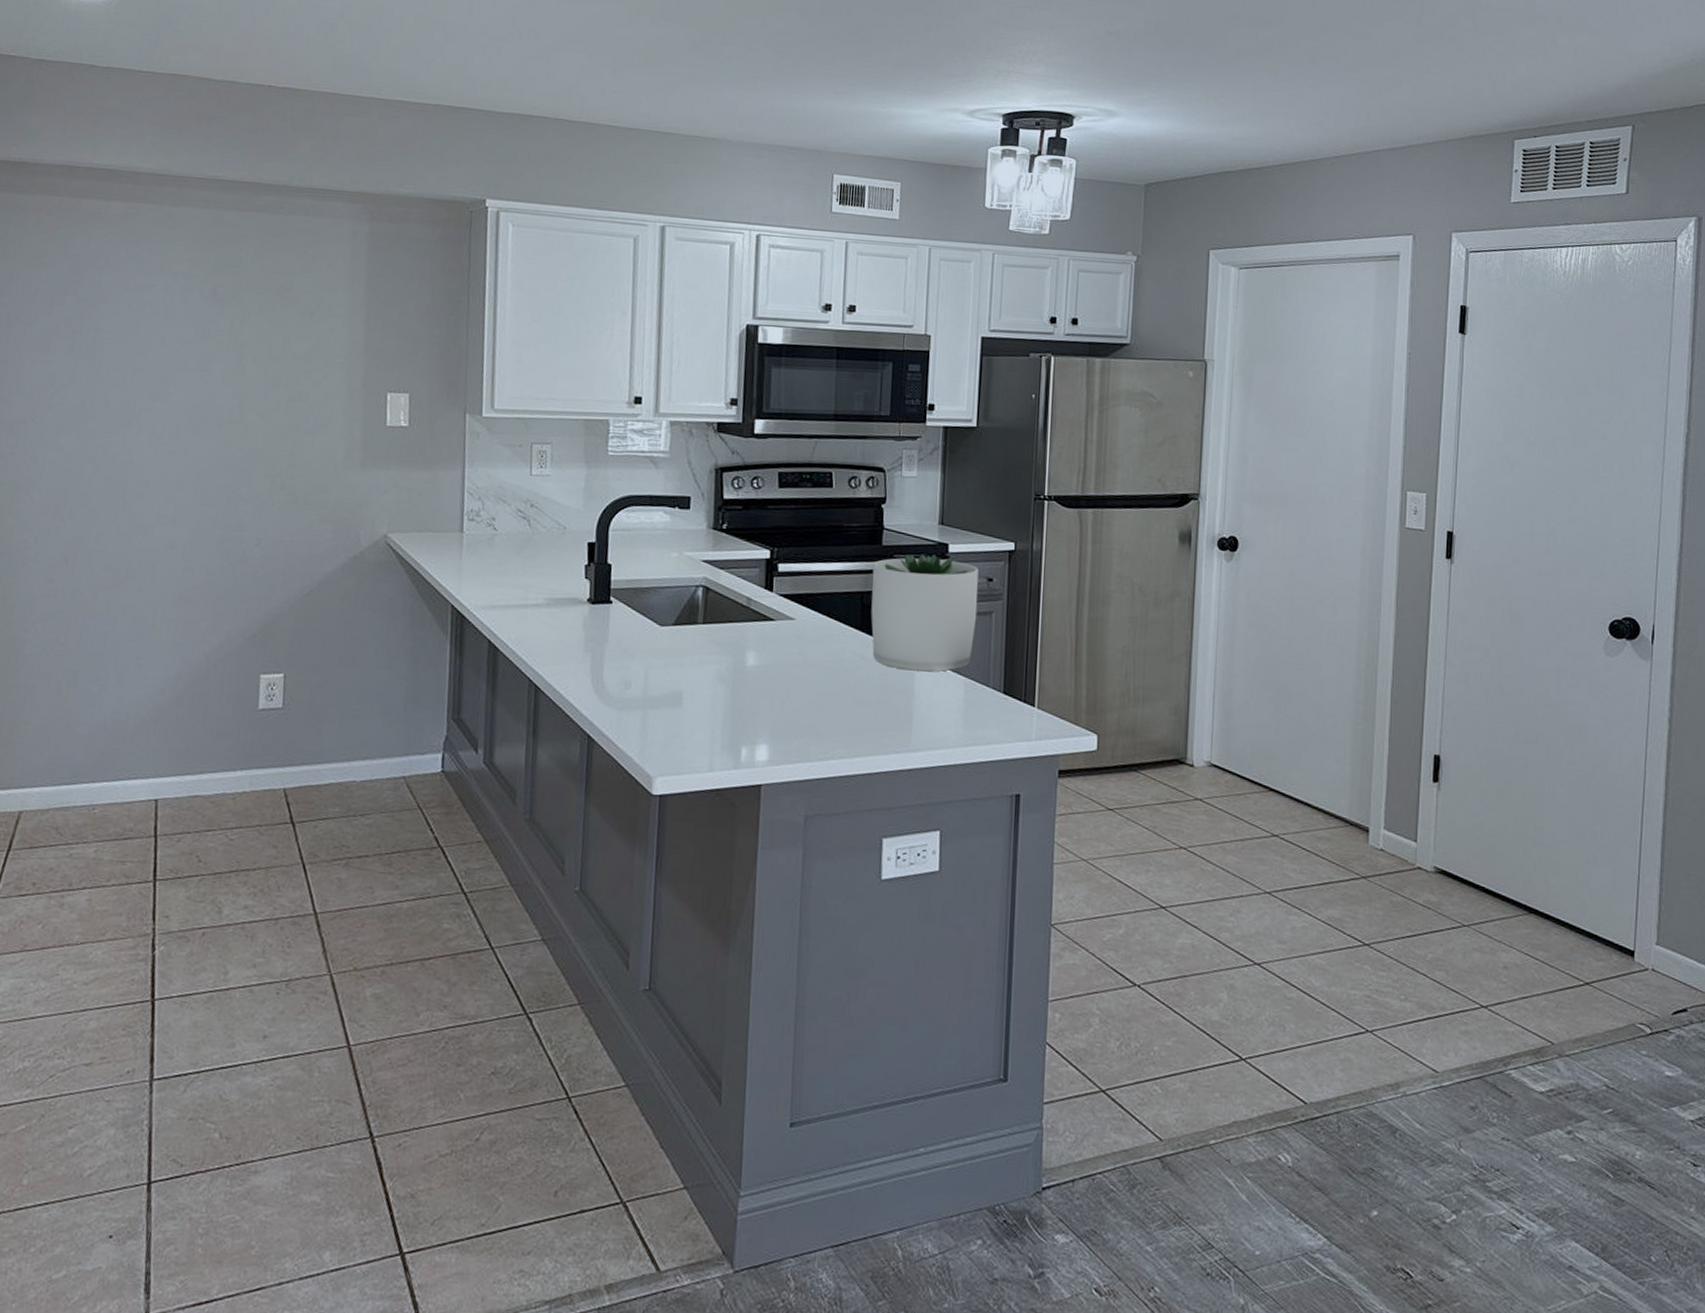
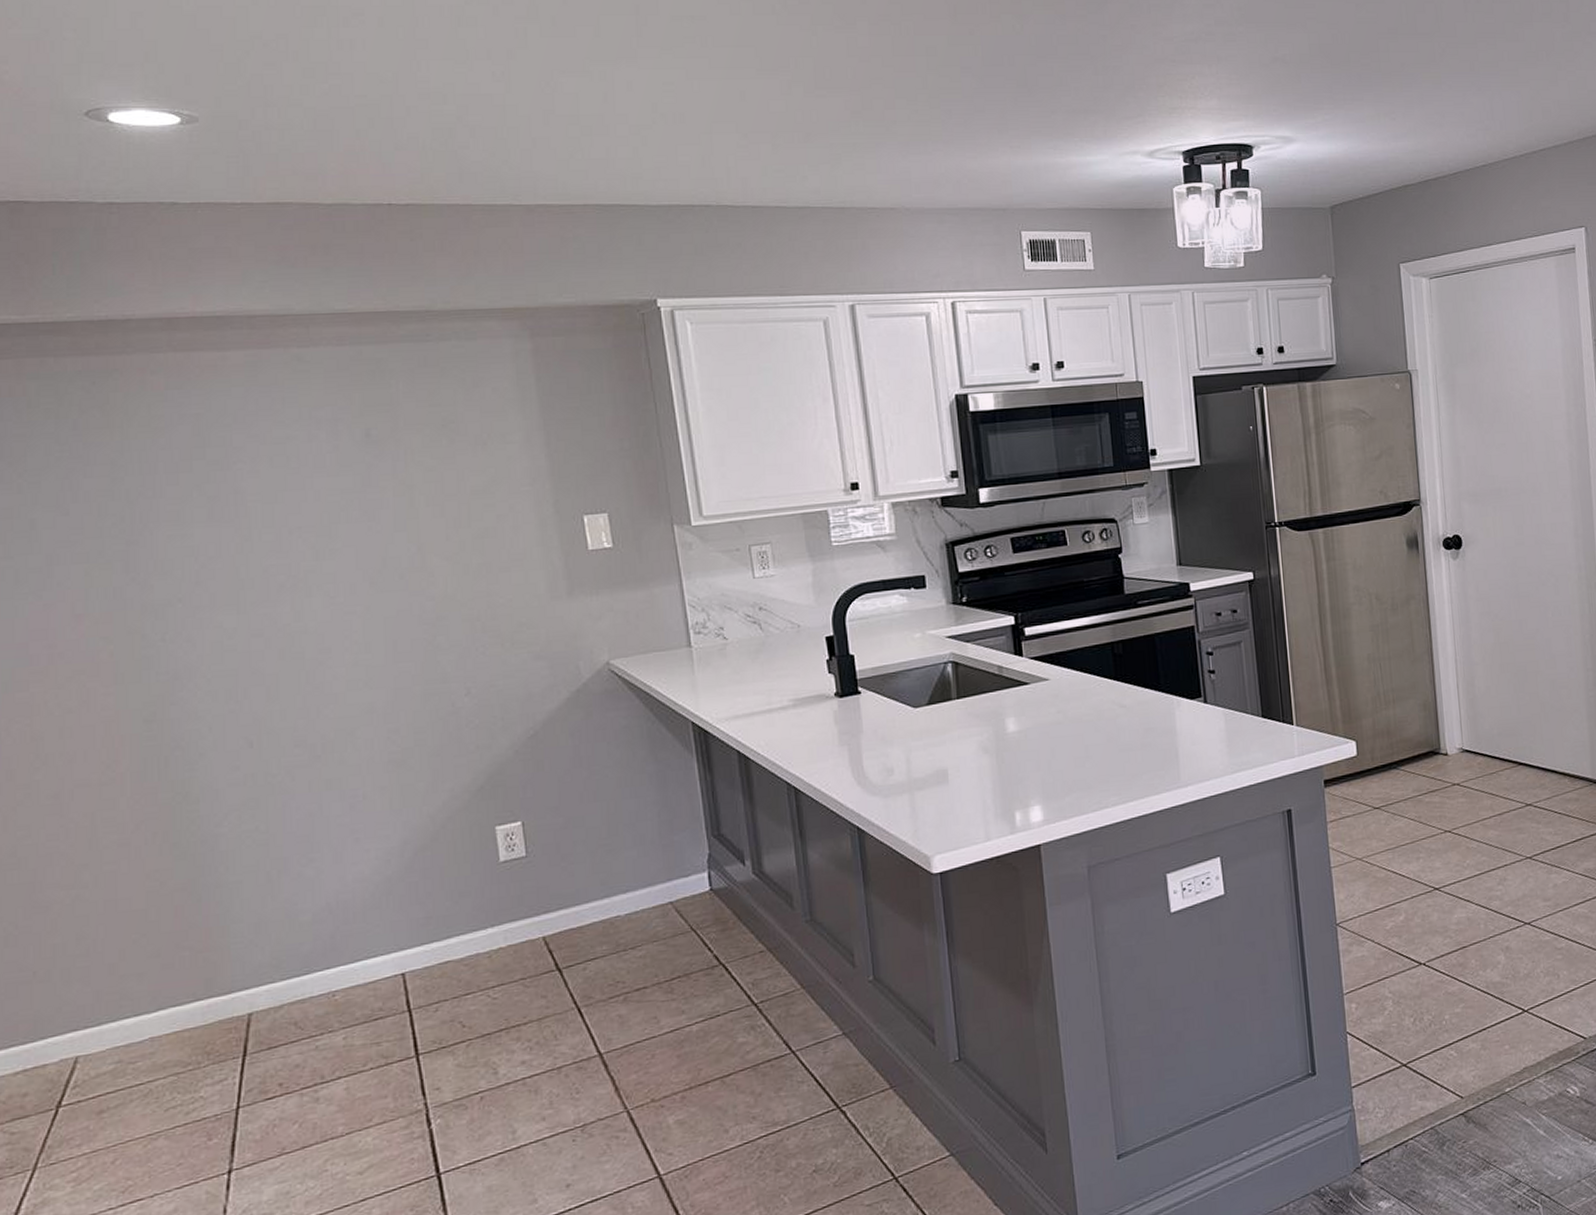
planter: present [871,554,979,672] -> none [1118,595,1227,711]

